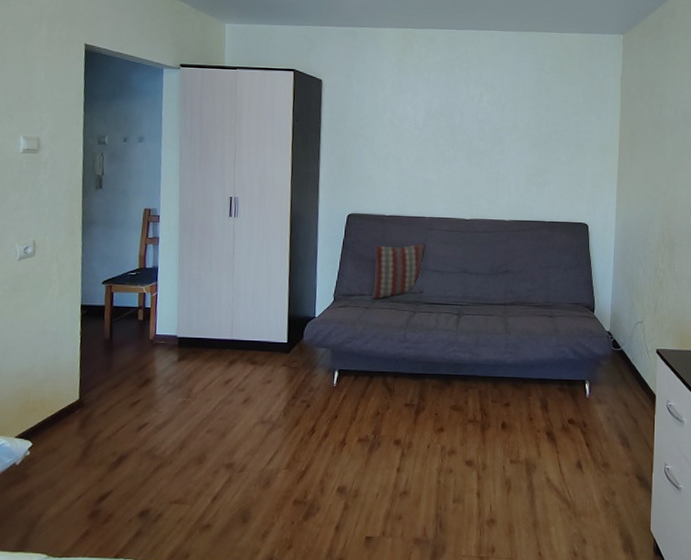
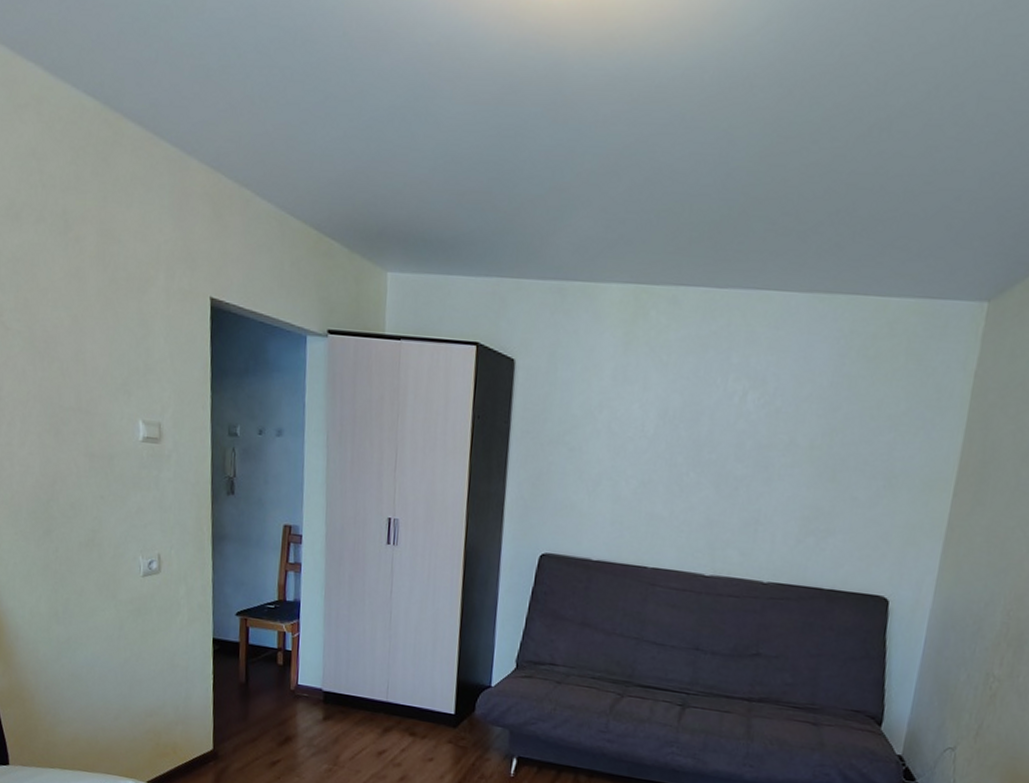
pillow: present [372,243,426,300] -> none [566,600,645,673]

